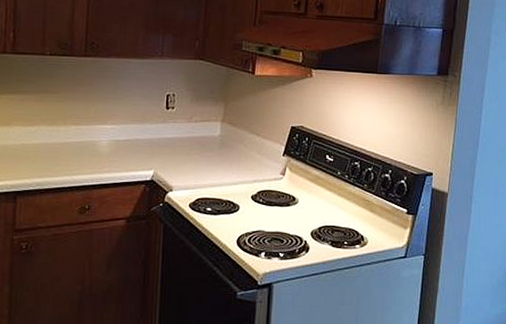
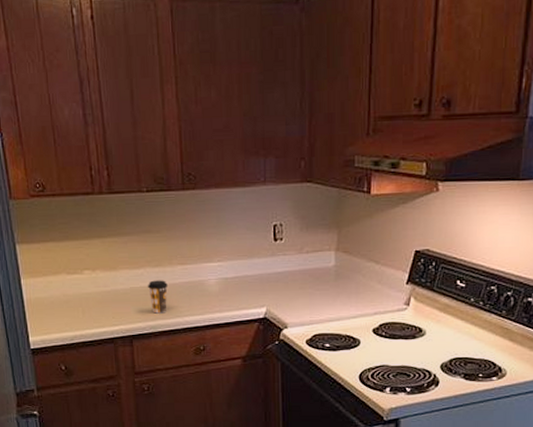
coffee cup: none [39,138,60,171] -> present [148,280,168,314]

